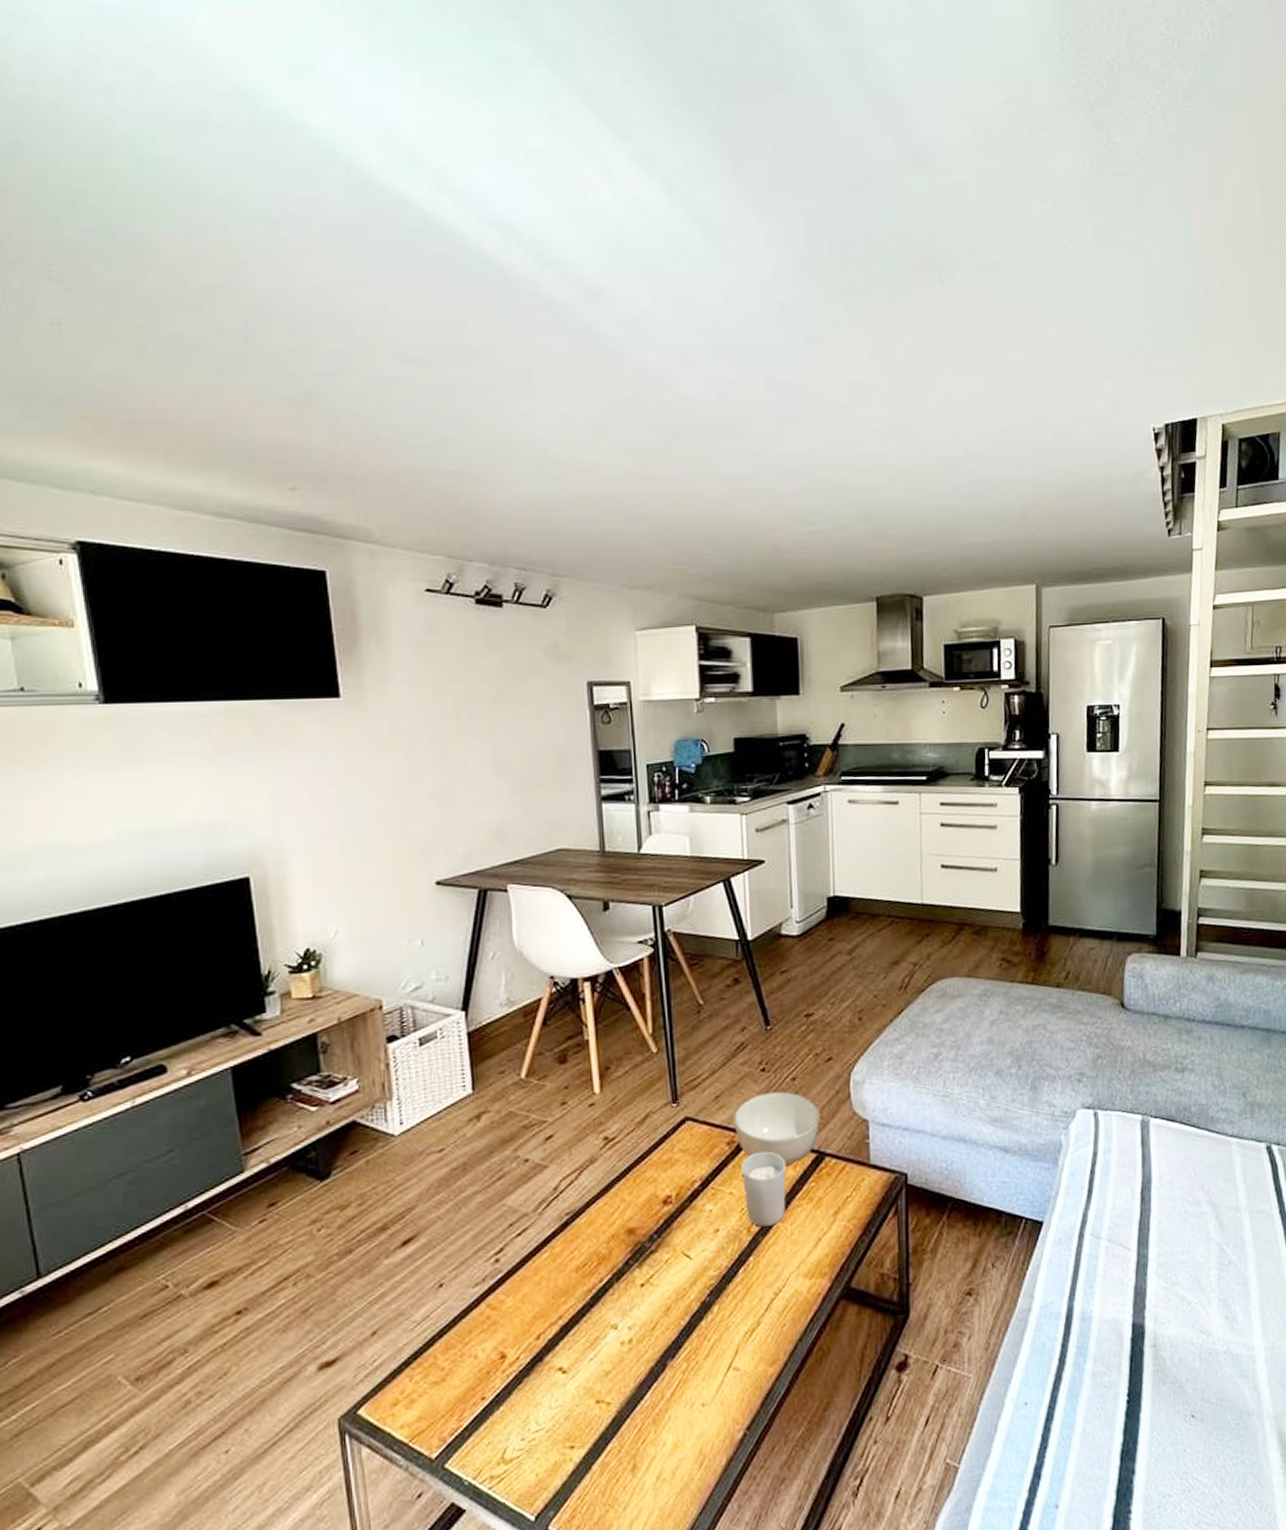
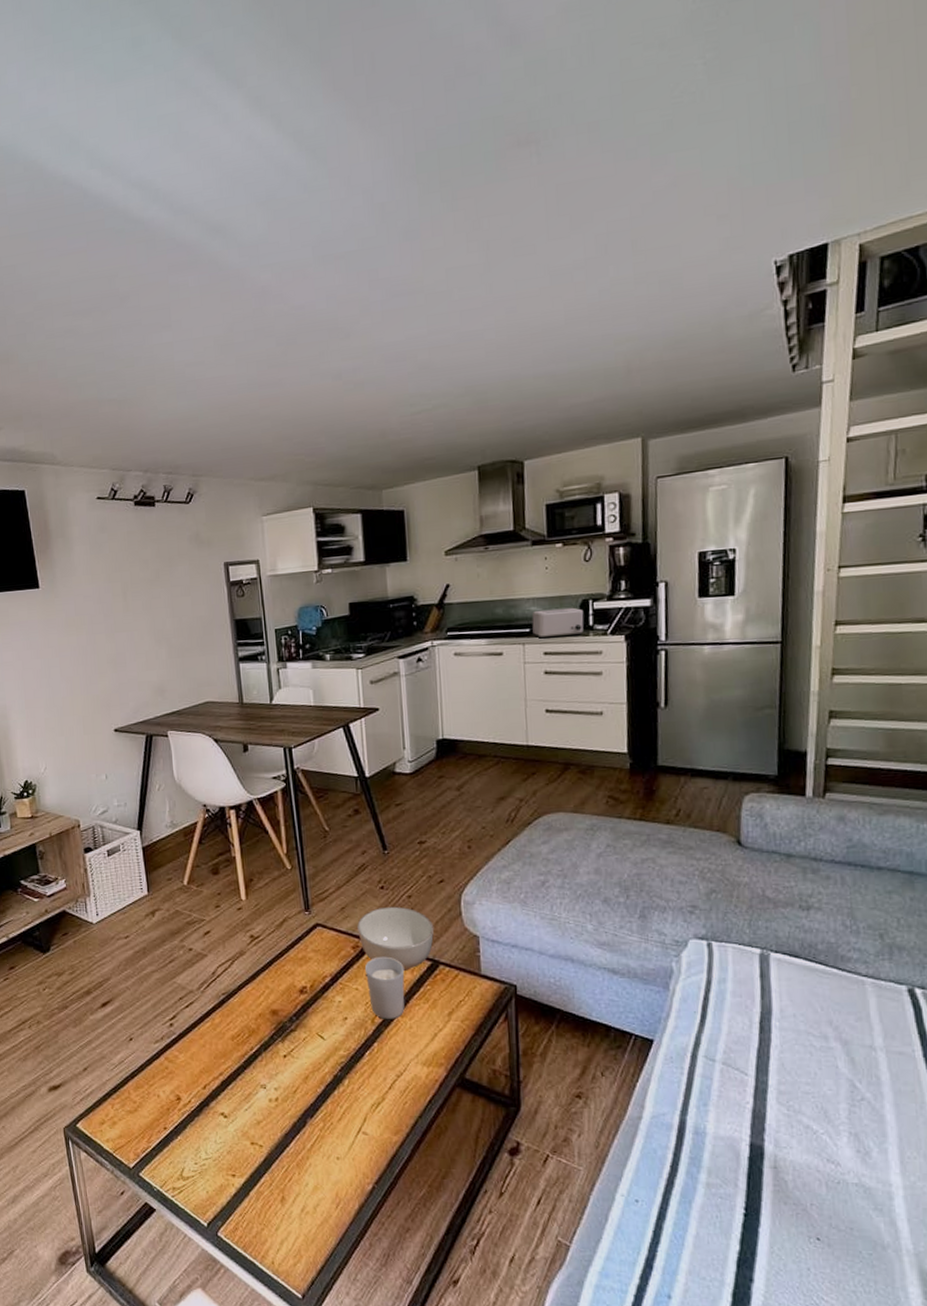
toaster: none [928,755,980,788] -> present [531,607,584,639]

